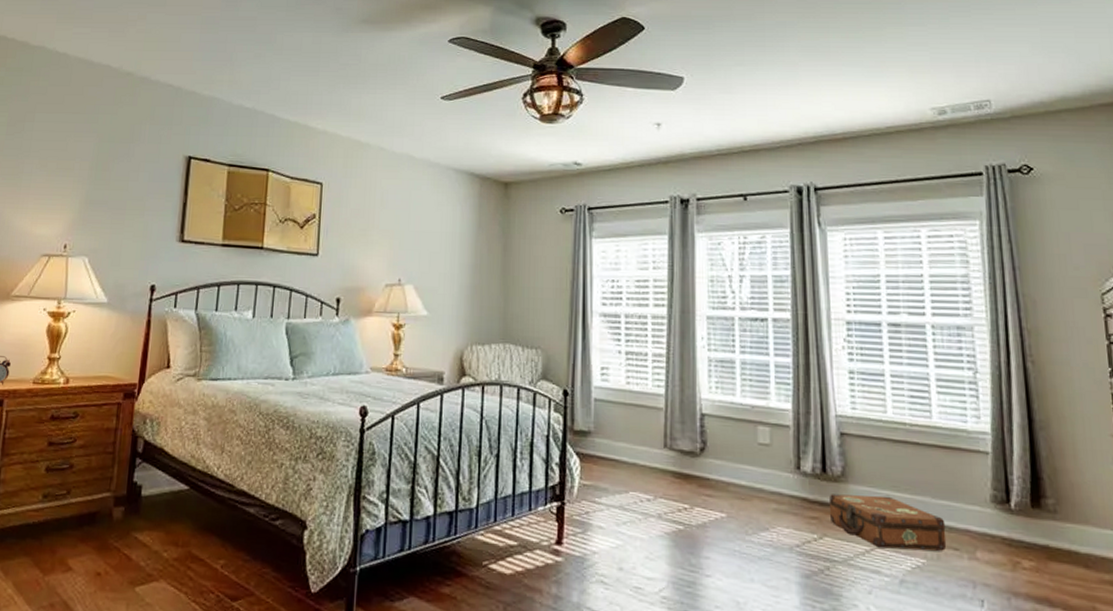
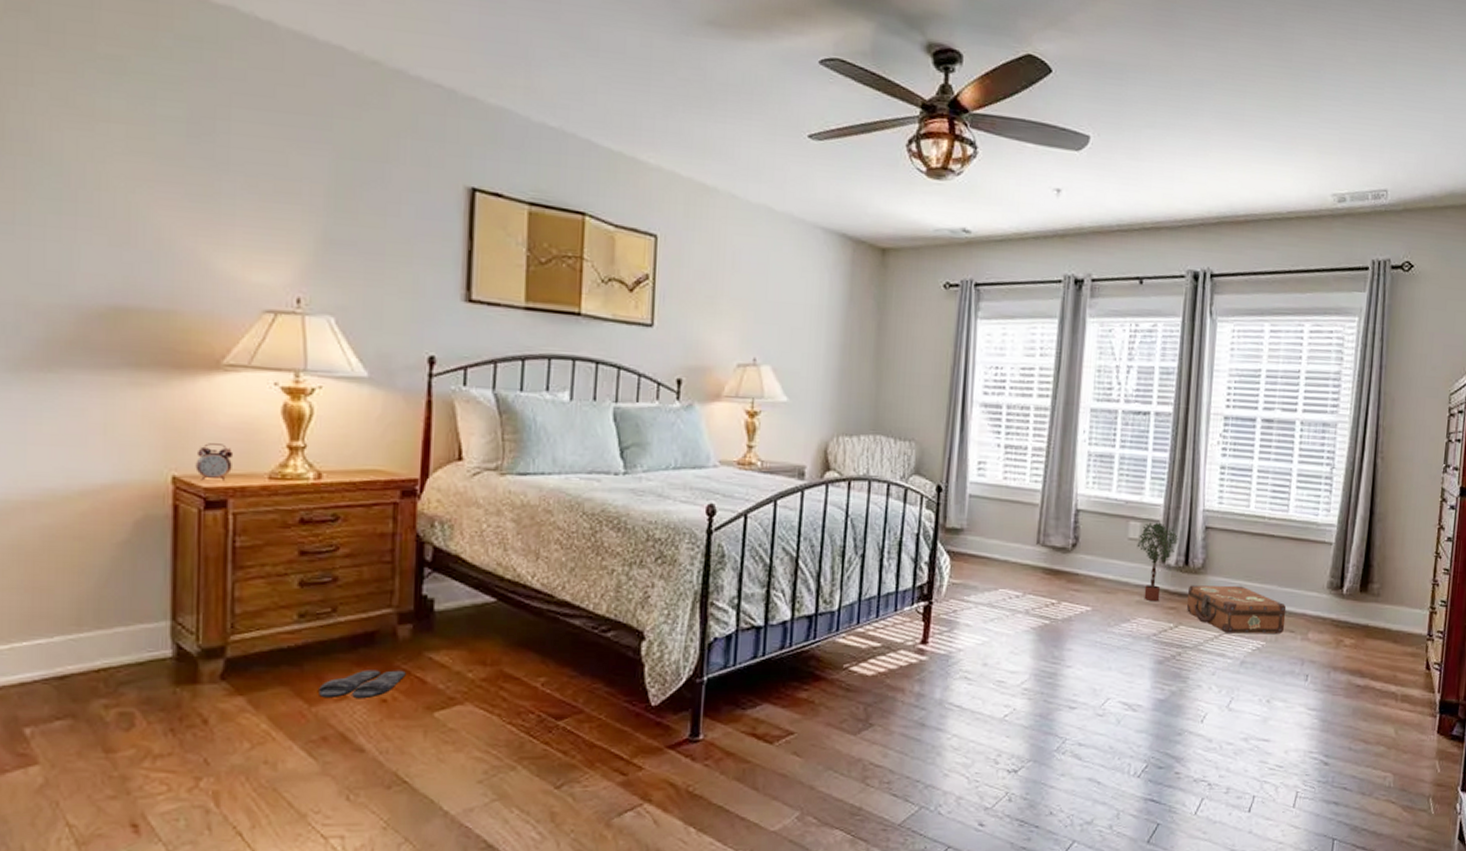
slippers: none [51,545,117,571] -> present [319,669,406,698]
potted tree: none [768,427,812,511] -> present [1137,522,1178,602]

